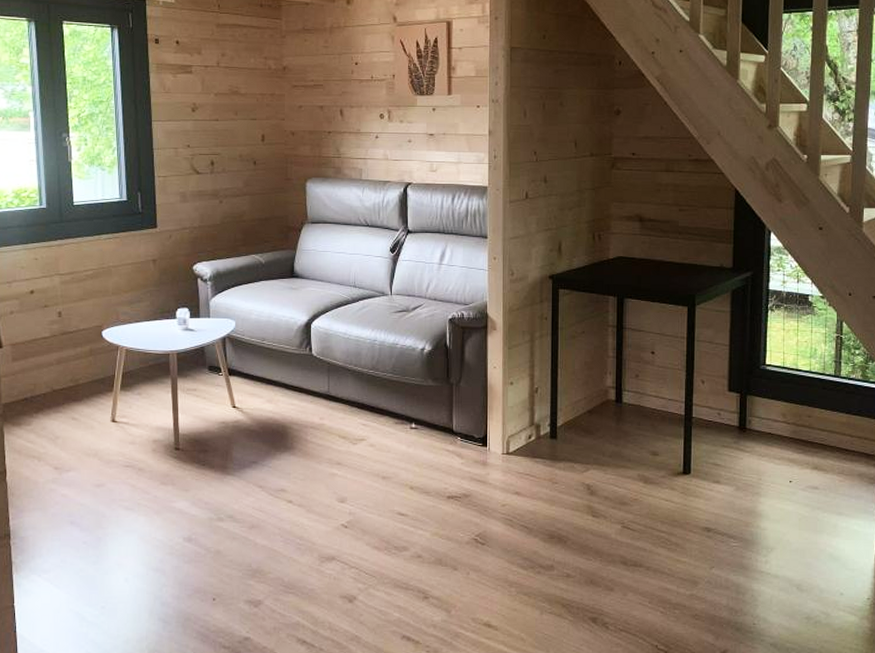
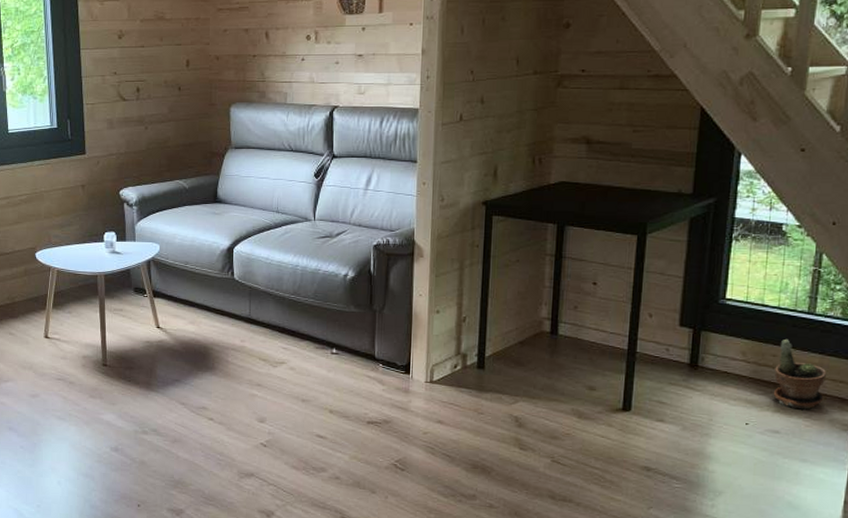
potted plant: none [811,400,854,466] -> present [773,338,827,410]

